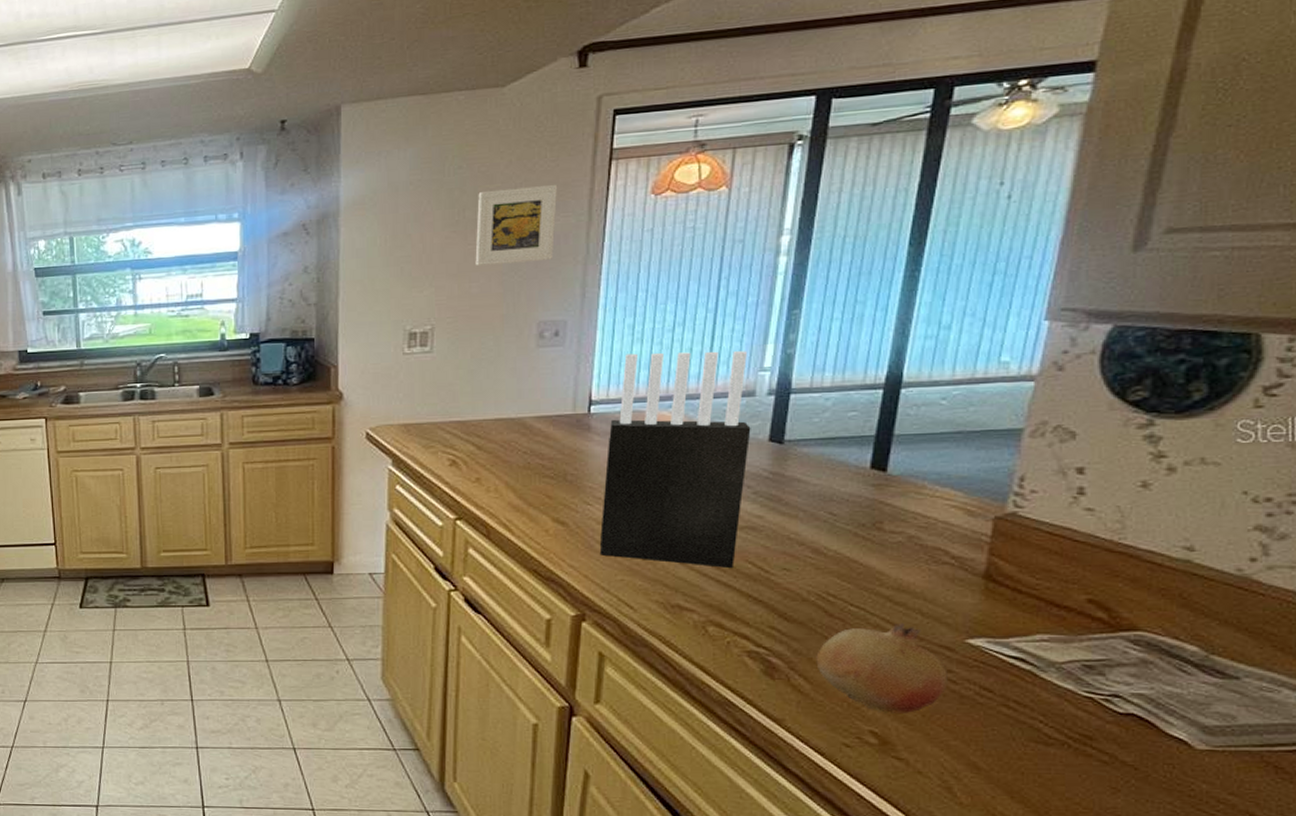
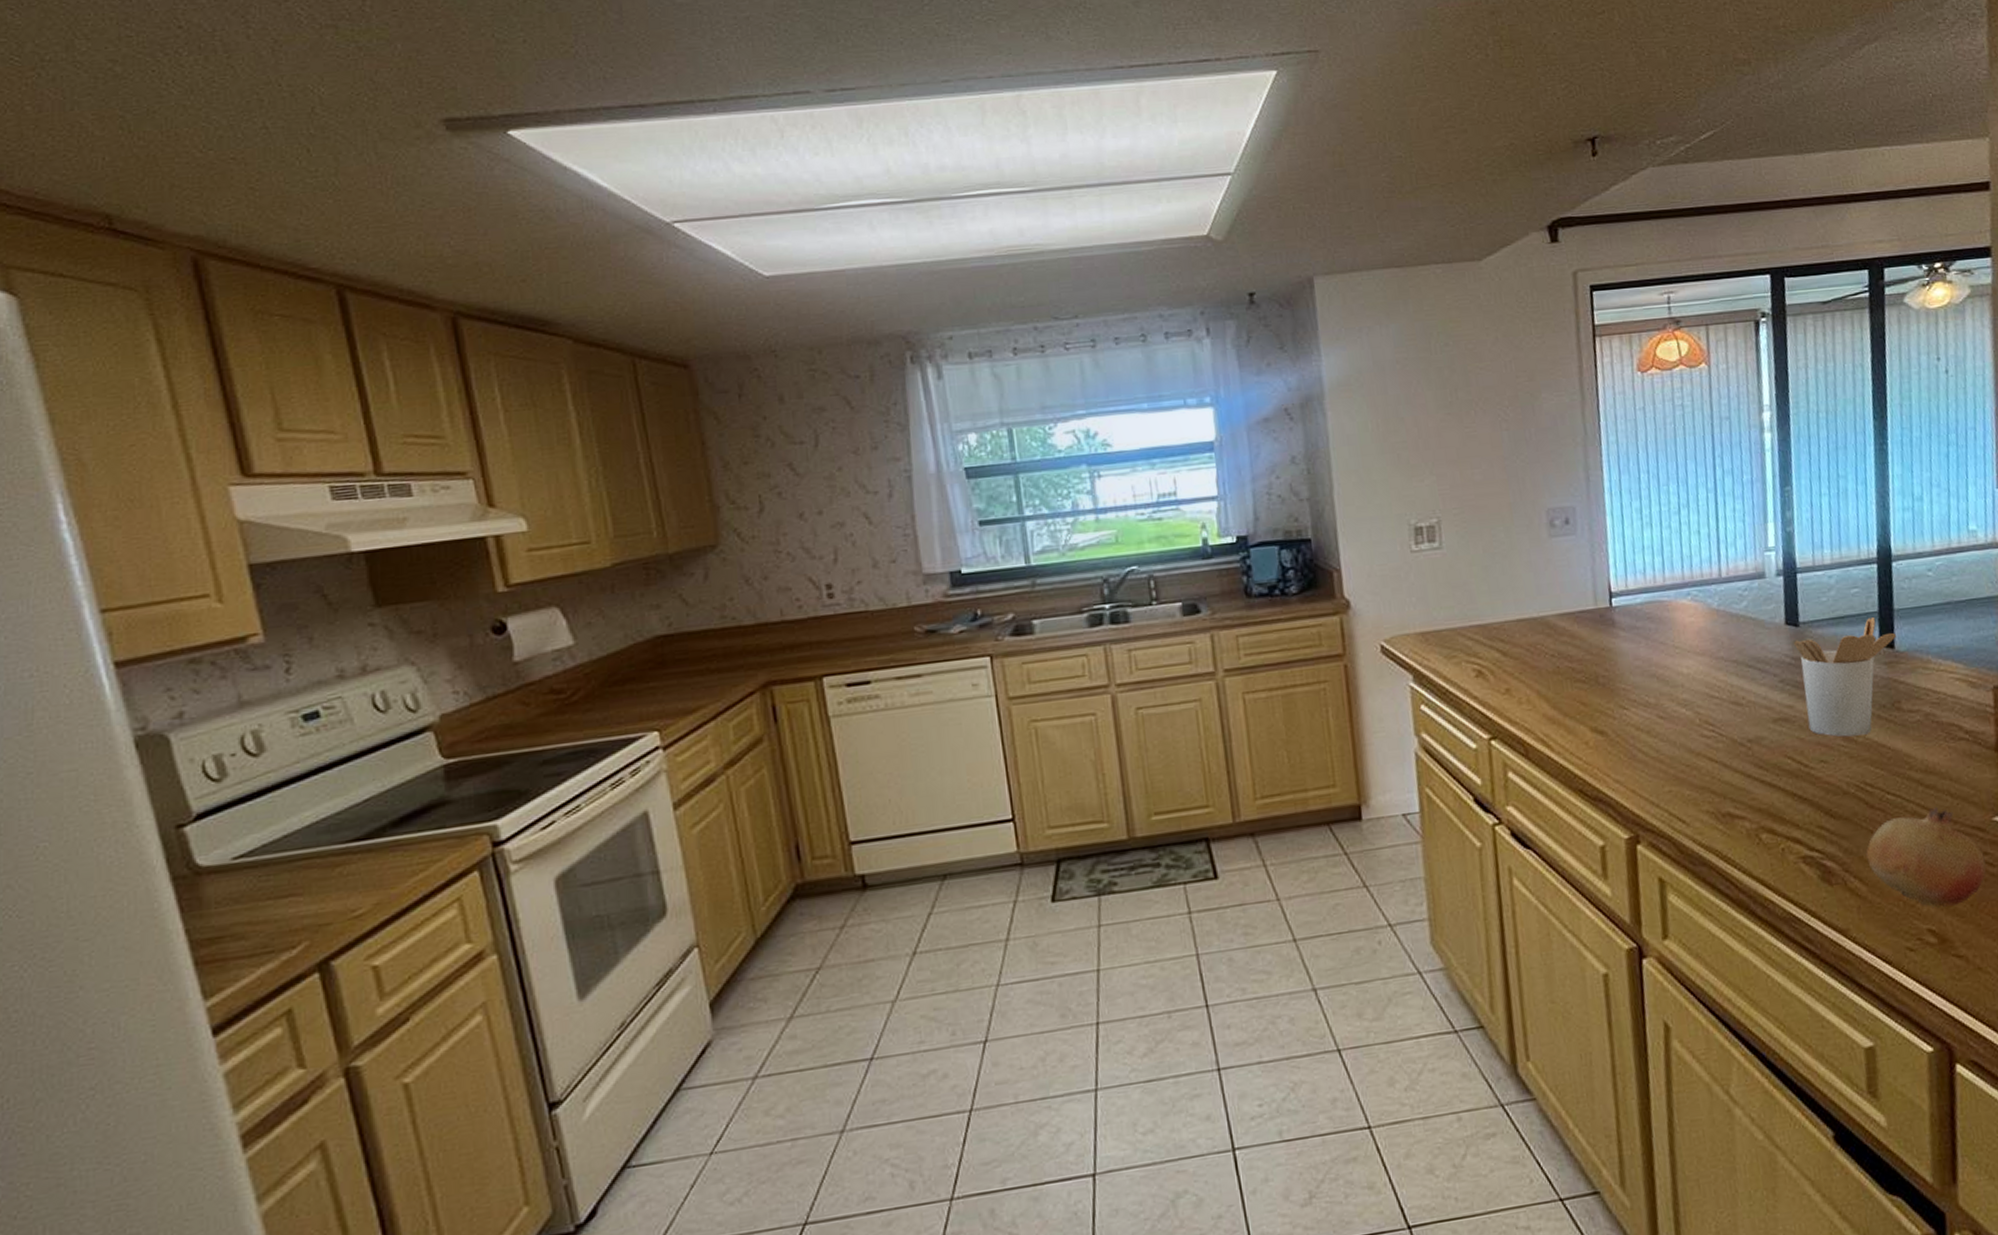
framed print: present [475,185,558,266] -> none [1468,363,1553,450]
knife block: present [599,351,751,568] -> none [1633,531,1775,767]
utensil holder: none [775,441,891,550] -> present [1794,617,1896,737]

